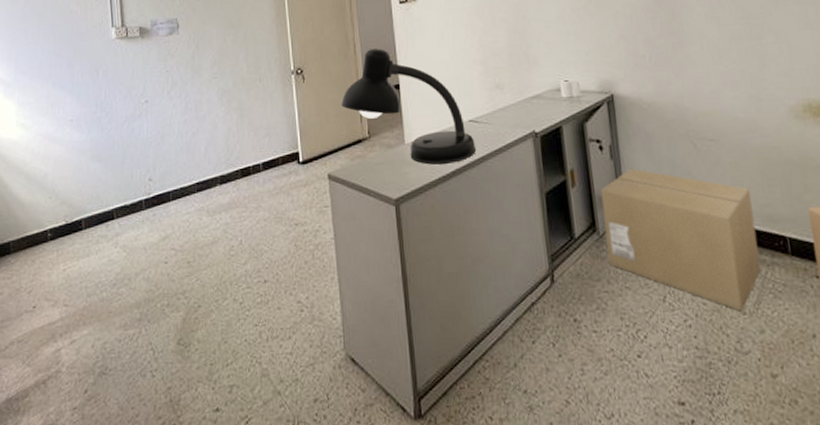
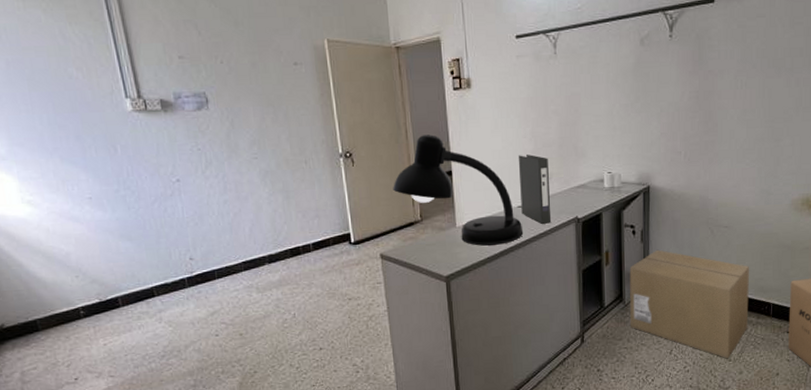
binder: none [466,64,505,139] -> present [518,154,551,224]

